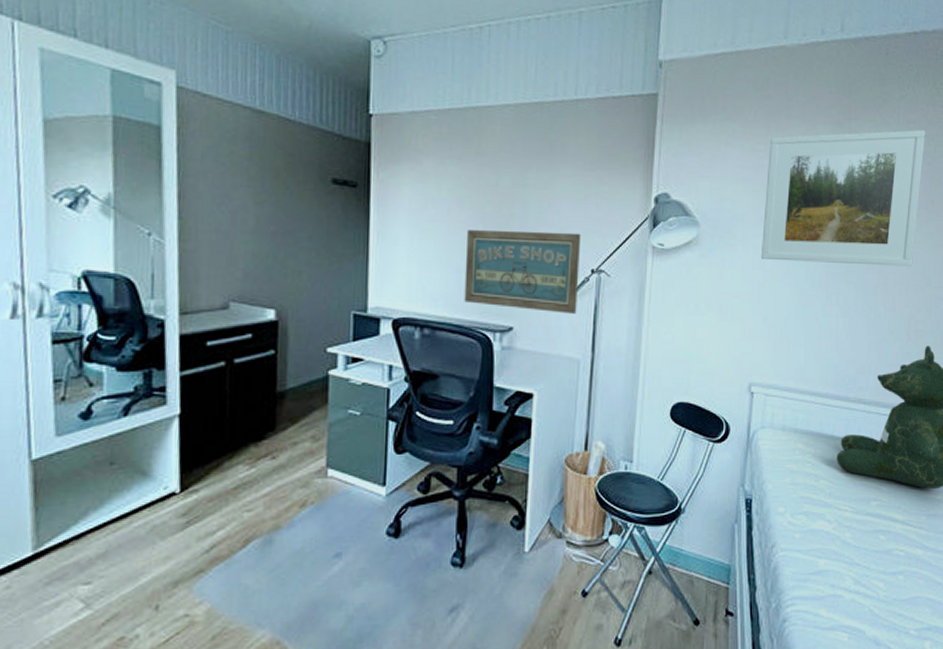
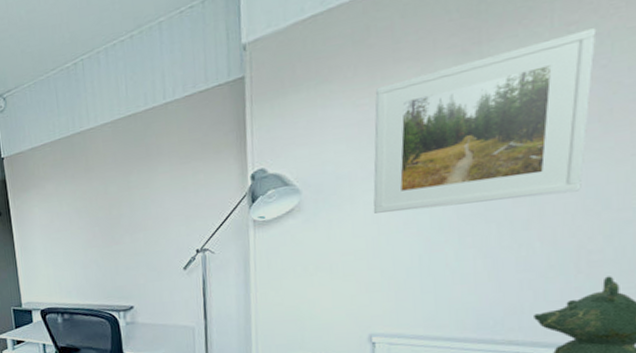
wall art: present [464,230,582,314] -> none [87,220,187,291]

